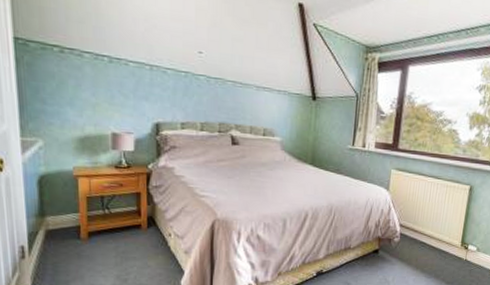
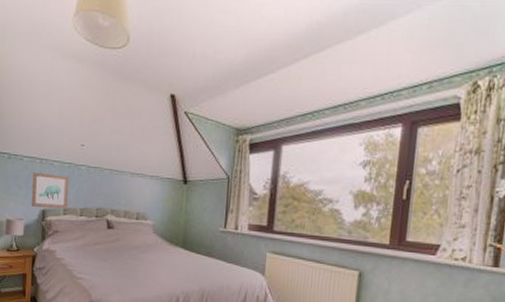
wall art: none [141,80,187,123] -> present [31,172,70,209]

